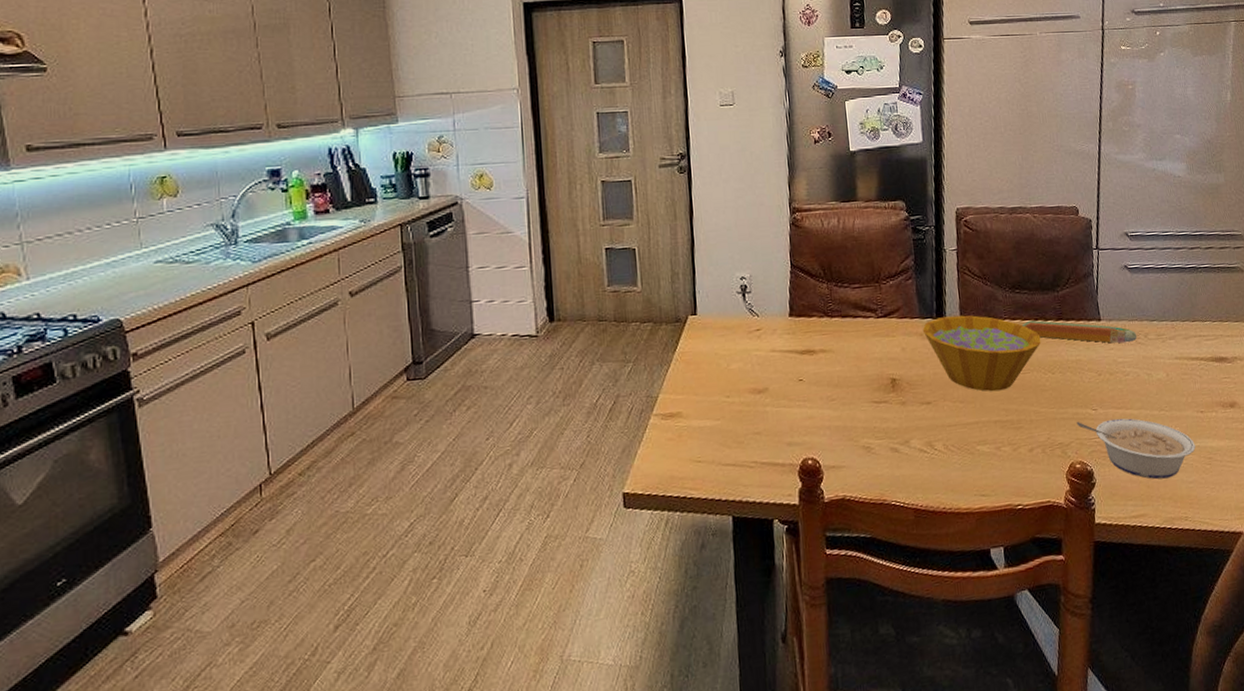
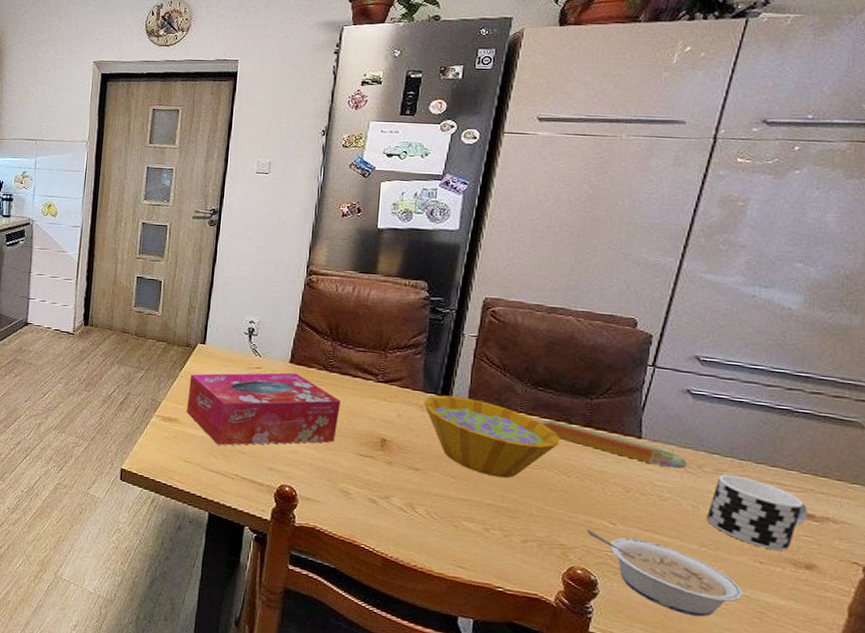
tissue box: none [685,327,848,432] -> present [187,372,341,446]
cup: none [1158,336,1223,398] -> present [707,474,808,551]

